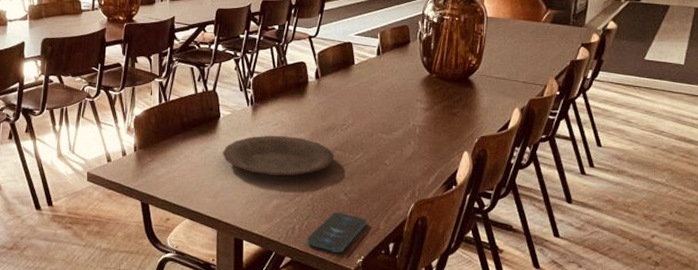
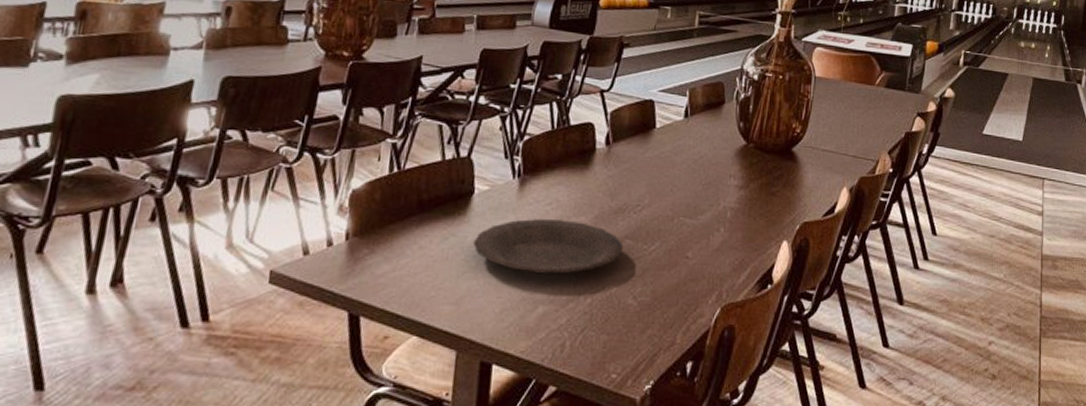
smartphone: present [306,212,368,253] -> none [579,321,661,378]

